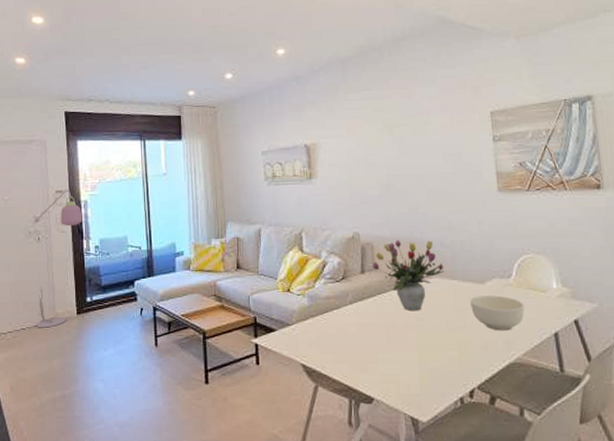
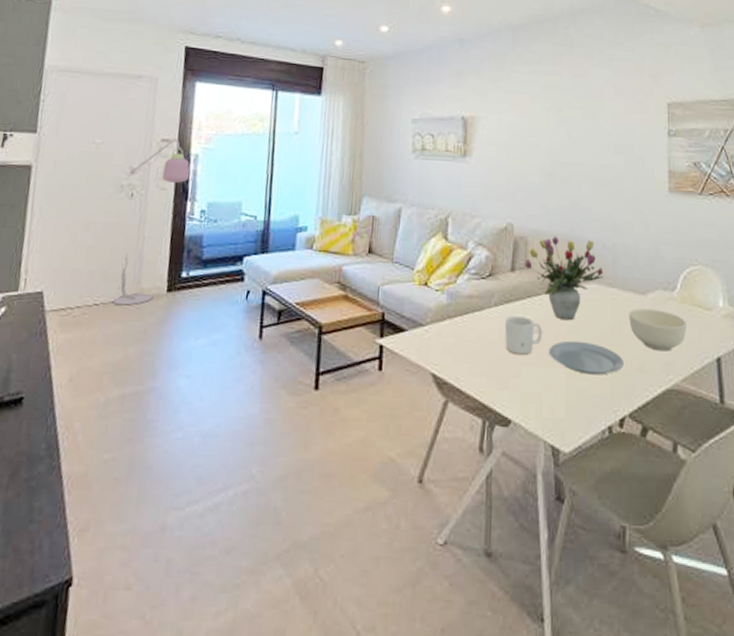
mug: none [359,311,395,343] -> present [504,316,543,355]
plate: none [402,327,469,356] -> present [549,340,623,375]

